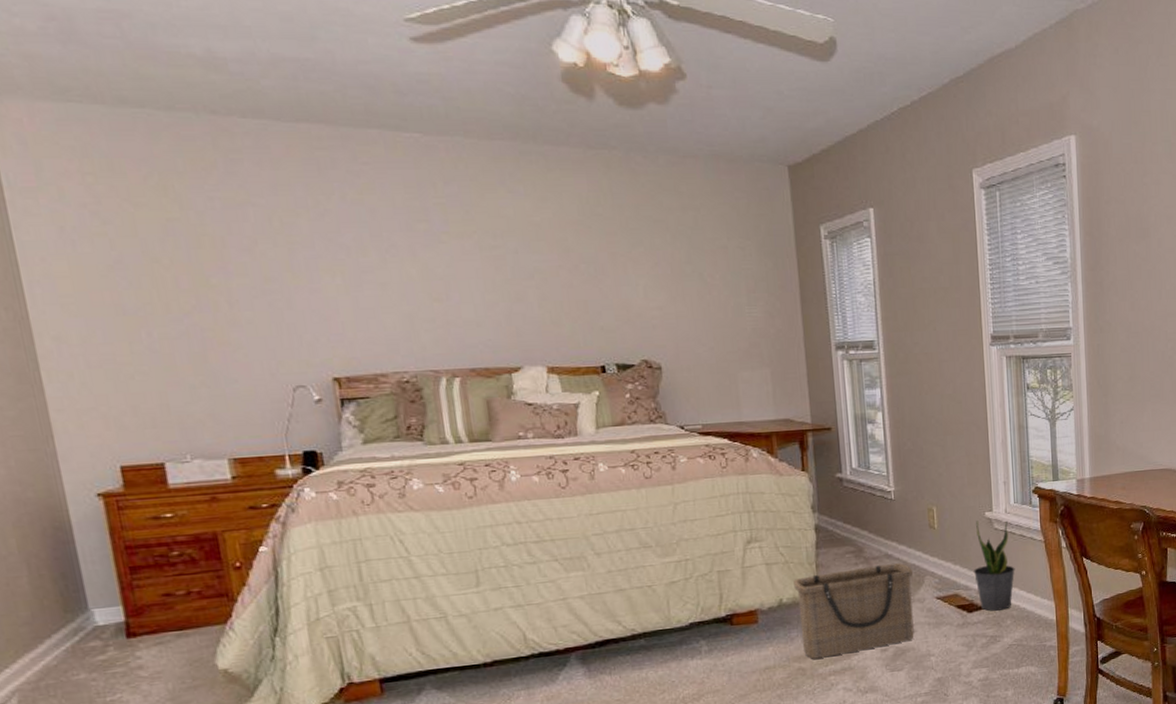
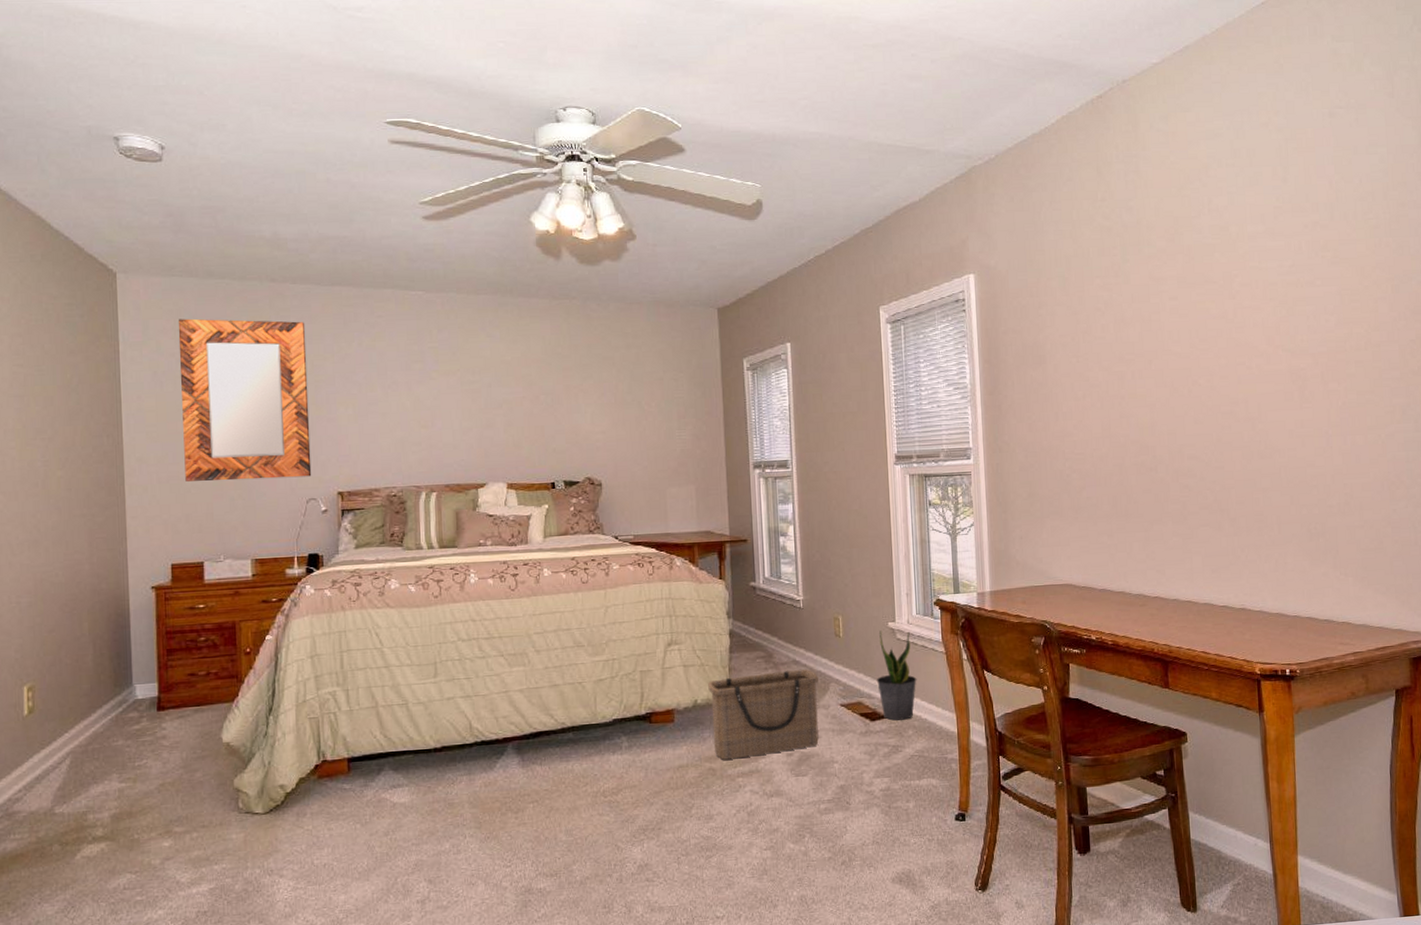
home mirror: none [84,159,297,366] -> present [178,318,312,481]

